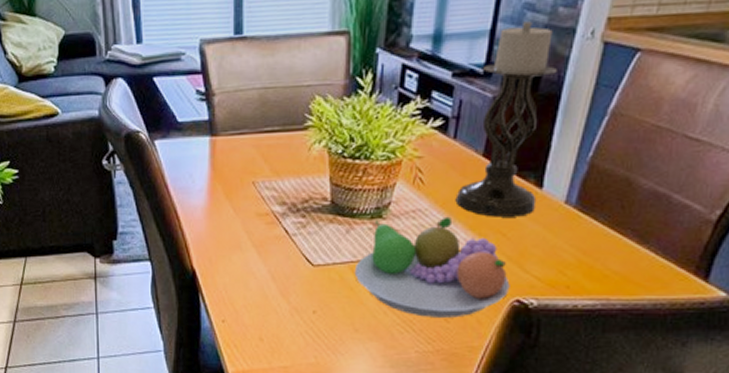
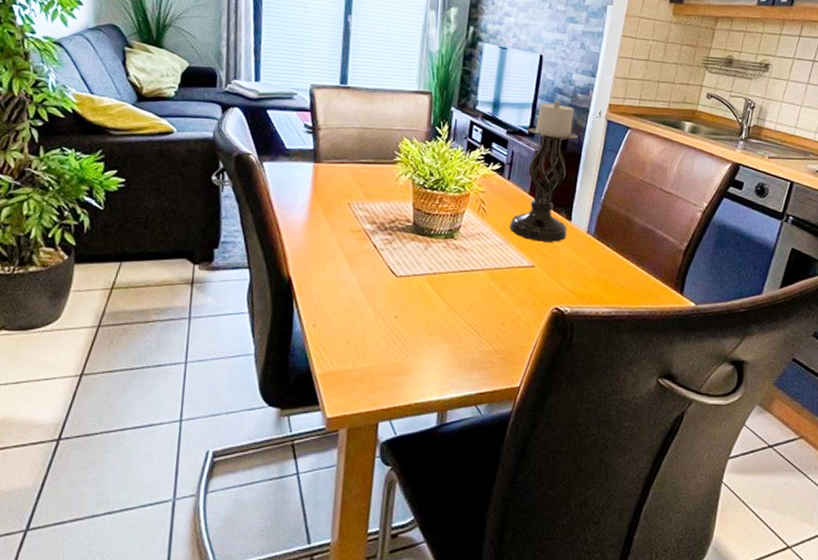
fruit bowl: present [354,216,510,318] -> none [430,239,551,322]

